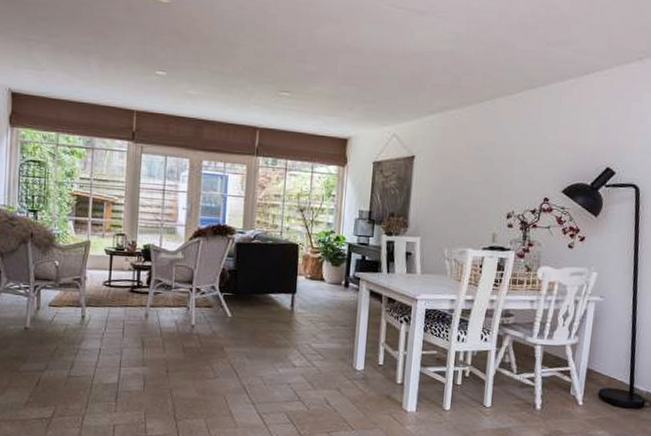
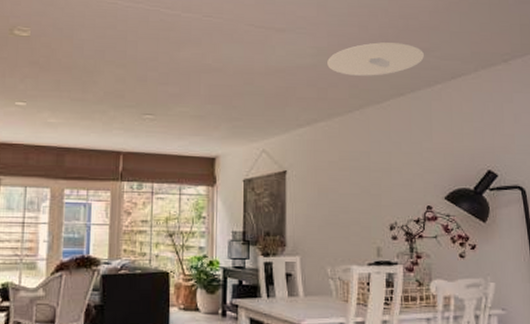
ceiling light: none [464,31,562,67] -> present [327,42,425,76]

